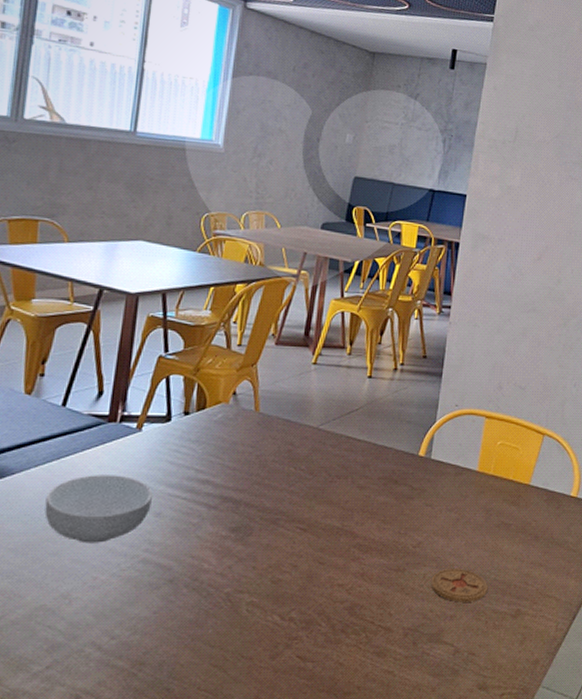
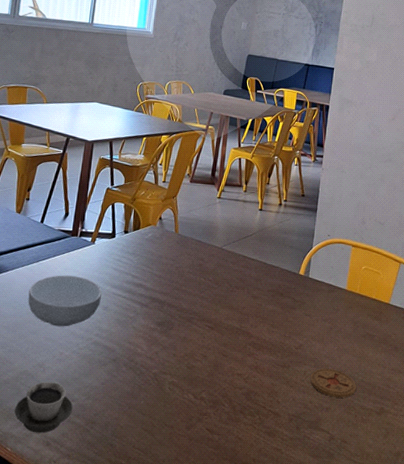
cup: none [27,617,113,686] -> present [14,382,73,434]

